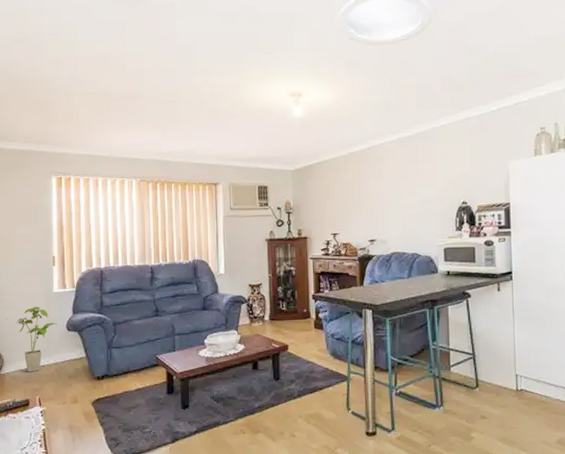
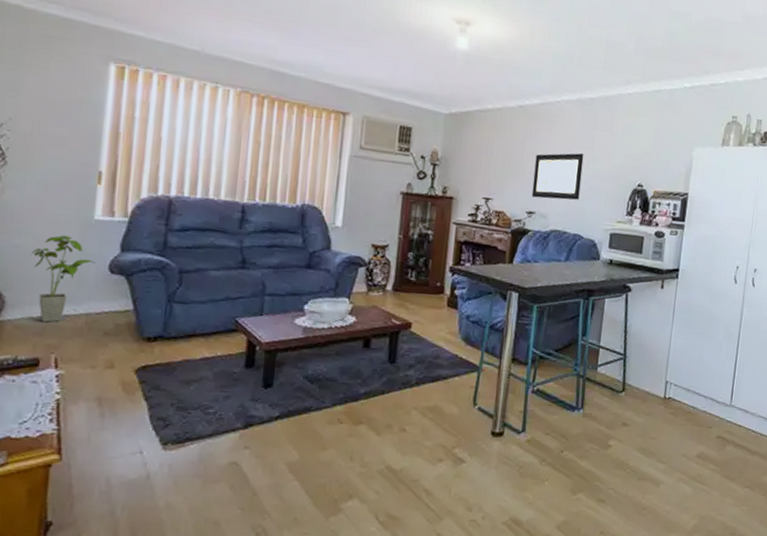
wall art: none [370,184,412,227] -> present [531,153,584,200]

